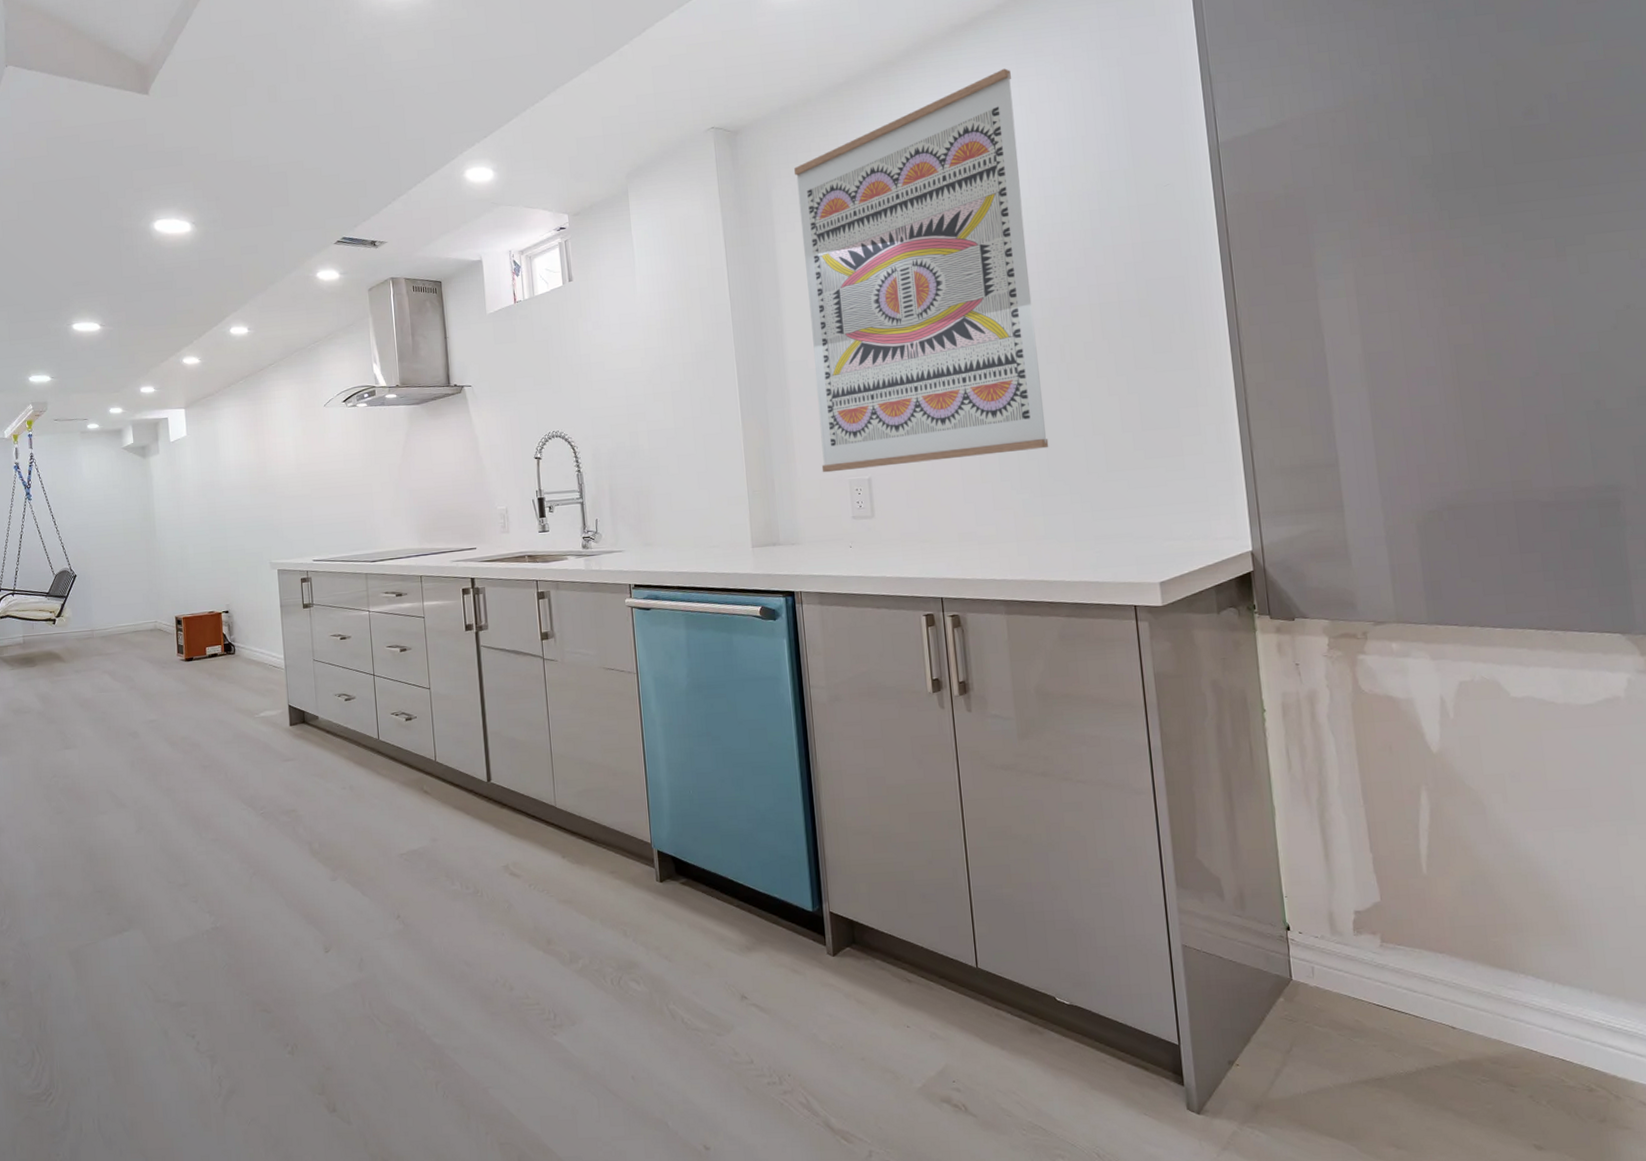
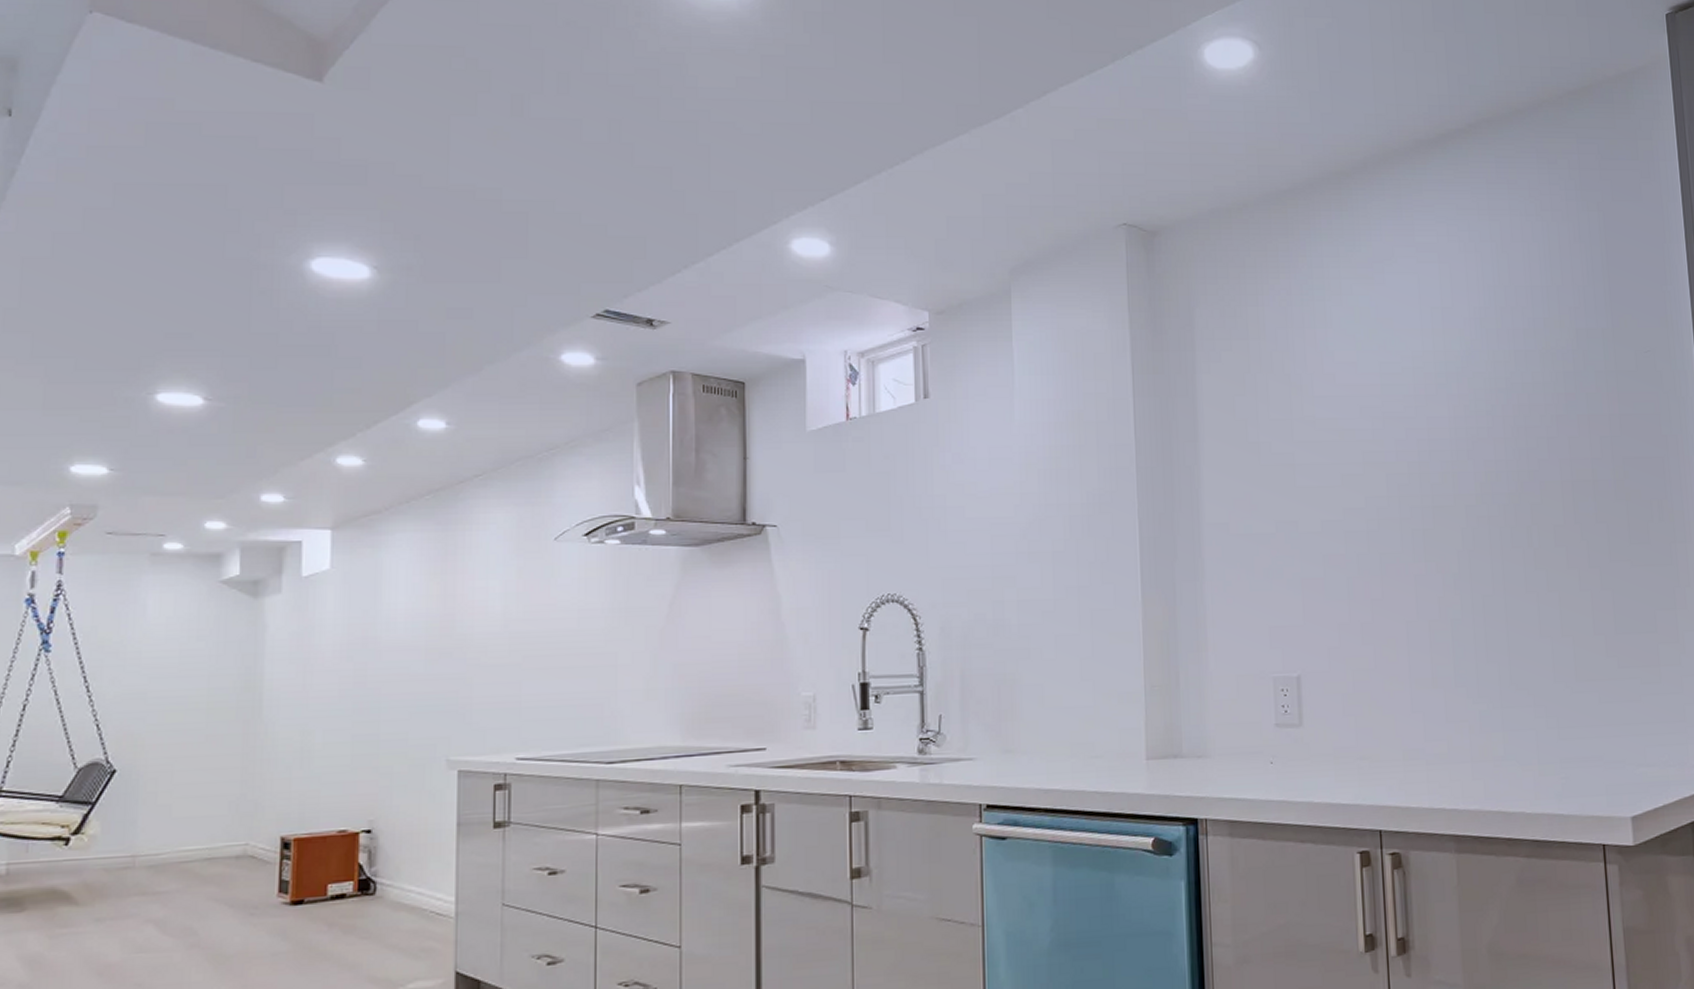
wall art: present [794,68,1049,473] -> none [1224,197,1512,667]

